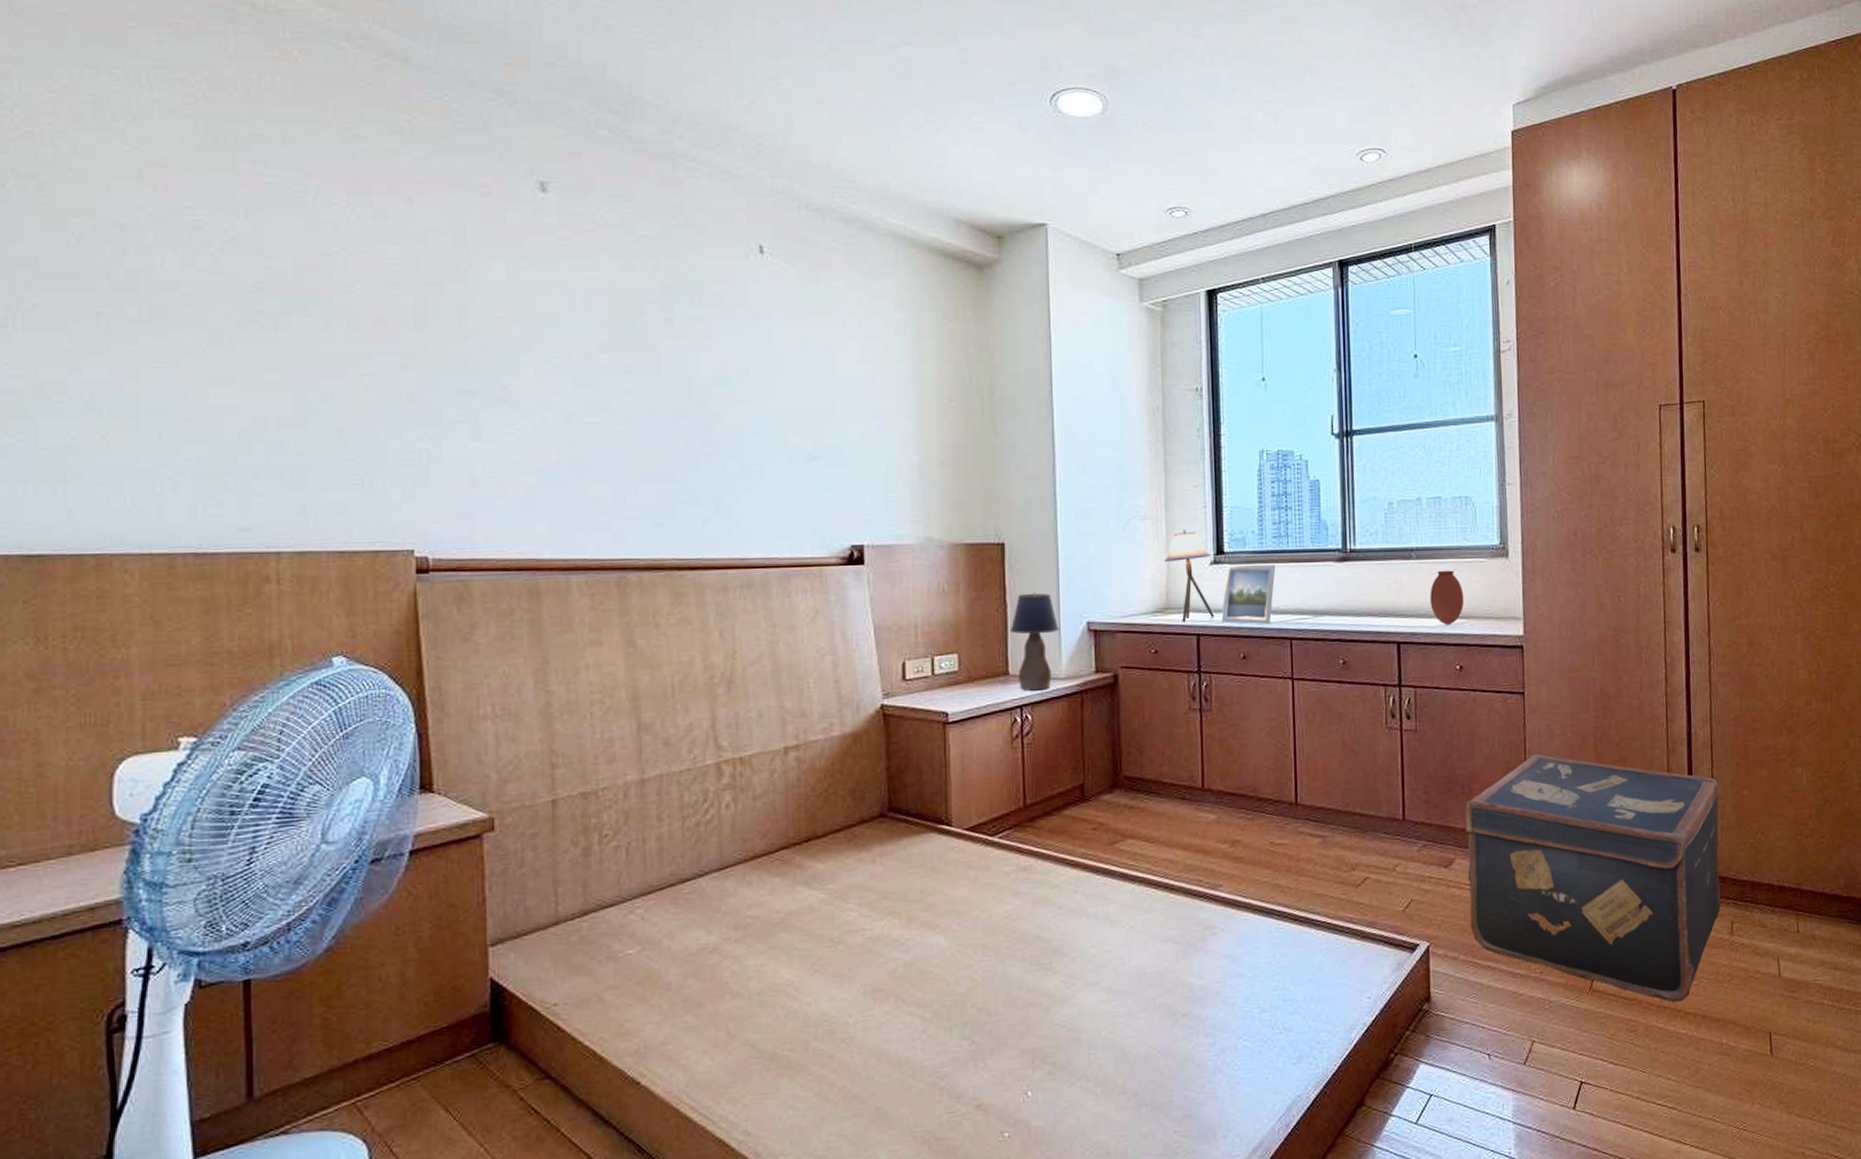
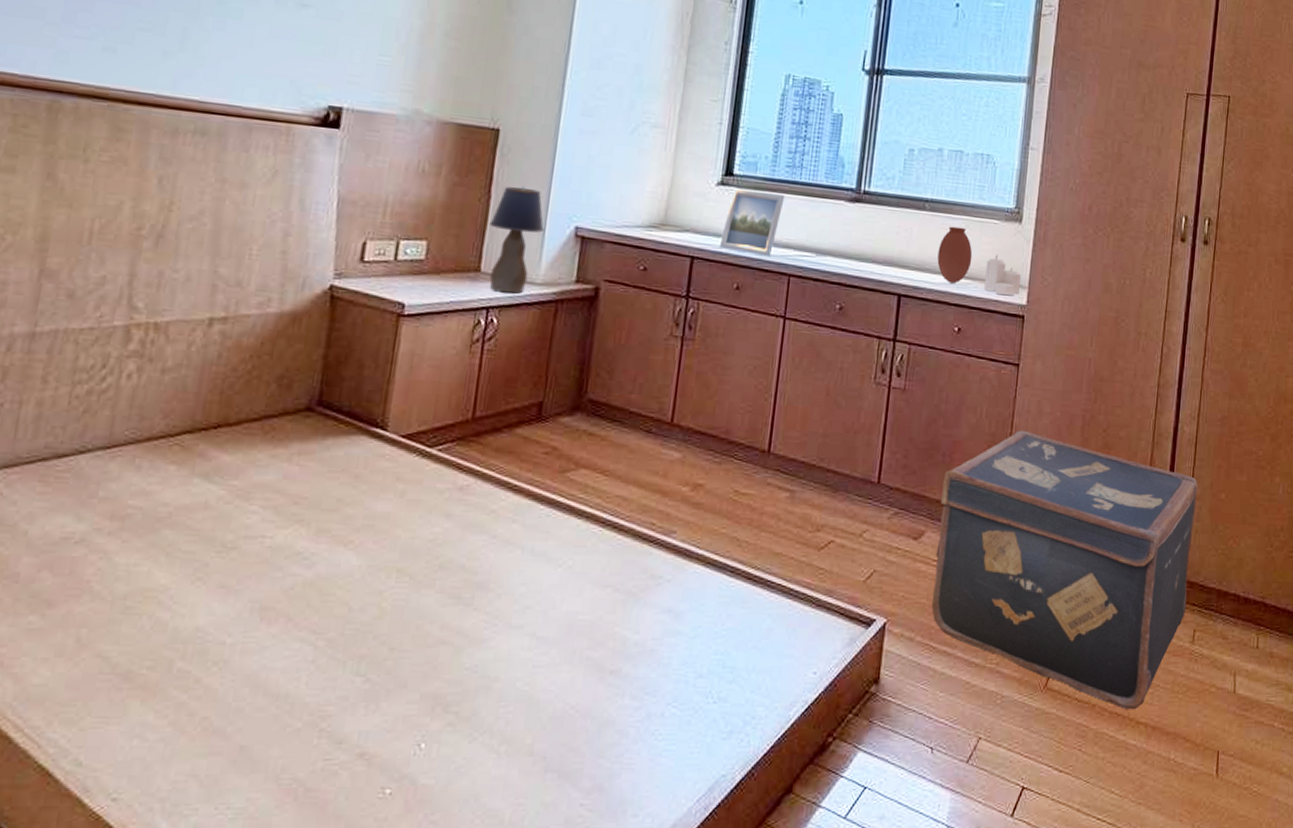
table lamp: present [1164,530,1215,623] -> none [669,144,720,244]
candle: none [1479,590,1515,630] -> present [984,254,1021,296]

